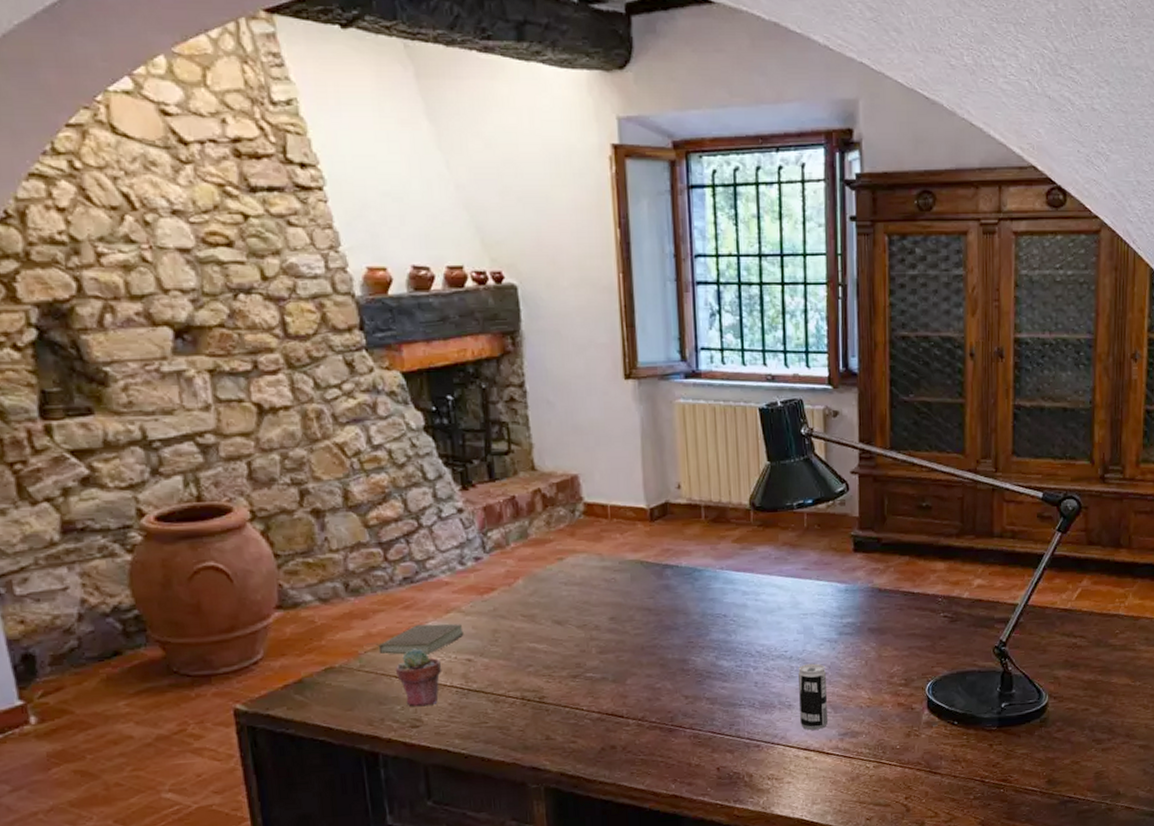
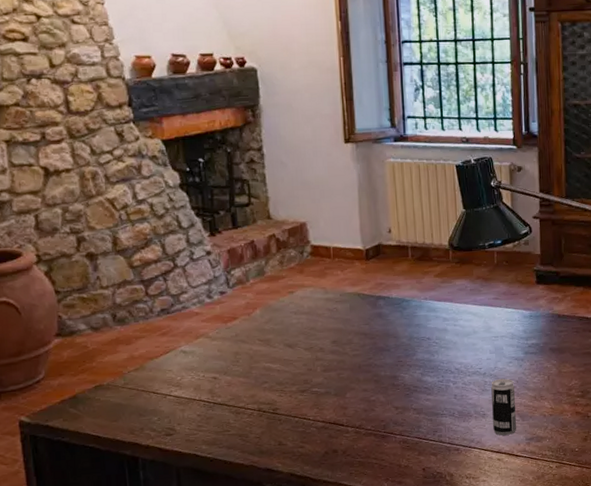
book: present [365,624,464,655] -> none [129,347,211,374]
potted succulent: present [395,648,442,707] -> none [153,369,192,418]

